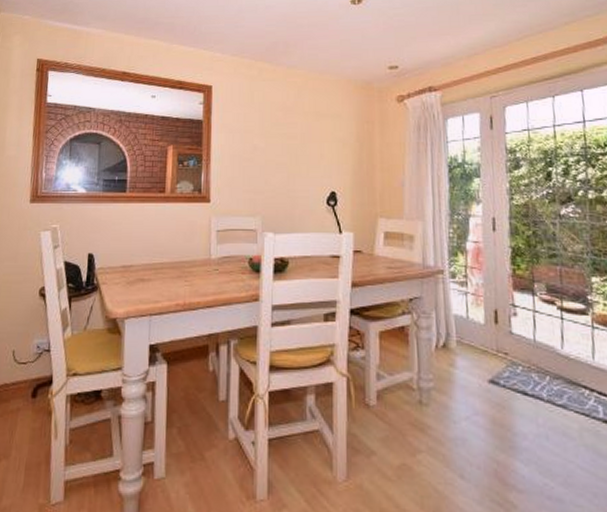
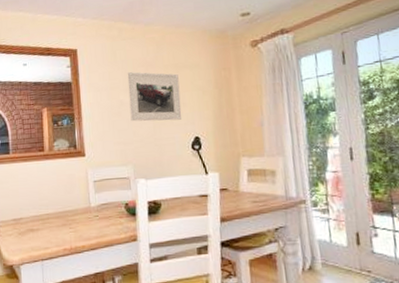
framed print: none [263,116,319,172] -> present [127,72,182,122]

